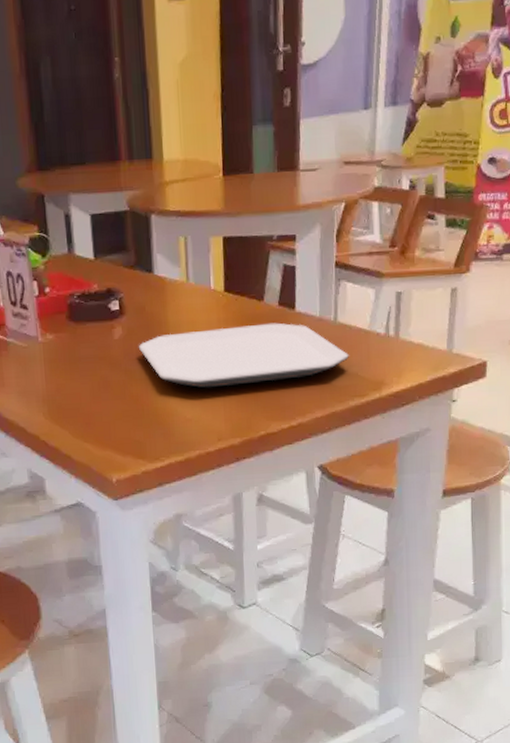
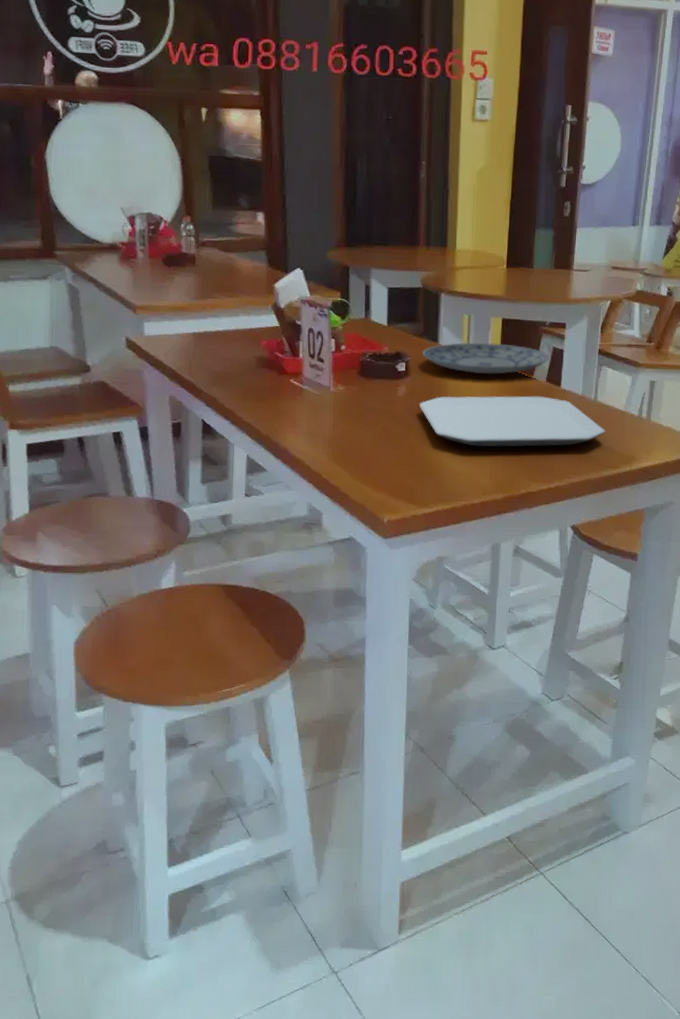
plate: none [136,266,281,305] -> present [422,342,550,375]

